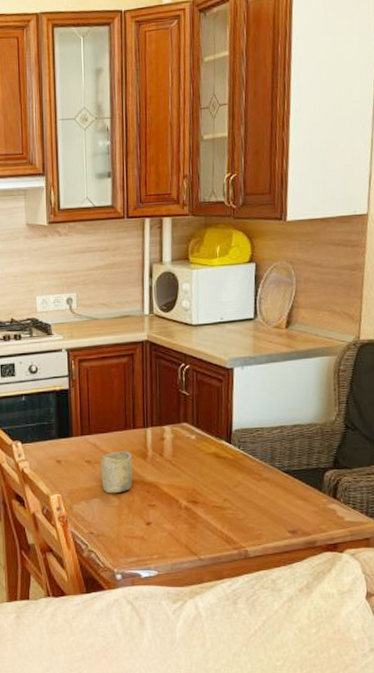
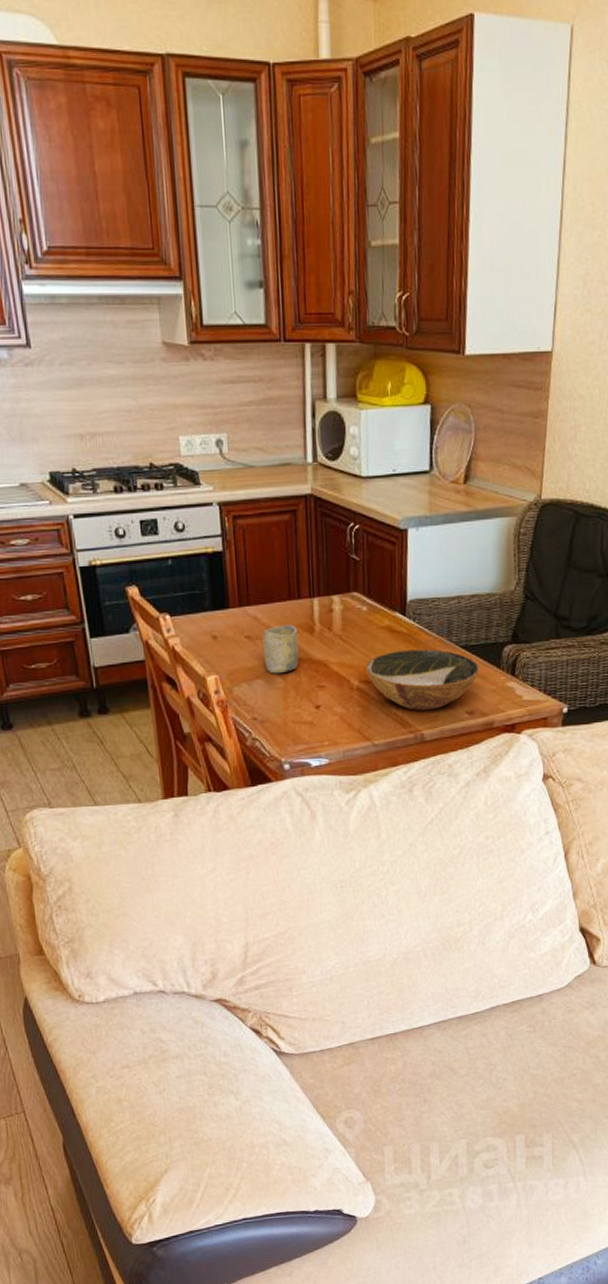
bowl: none [193,473,302,529] -> present [366,648,480,711]

